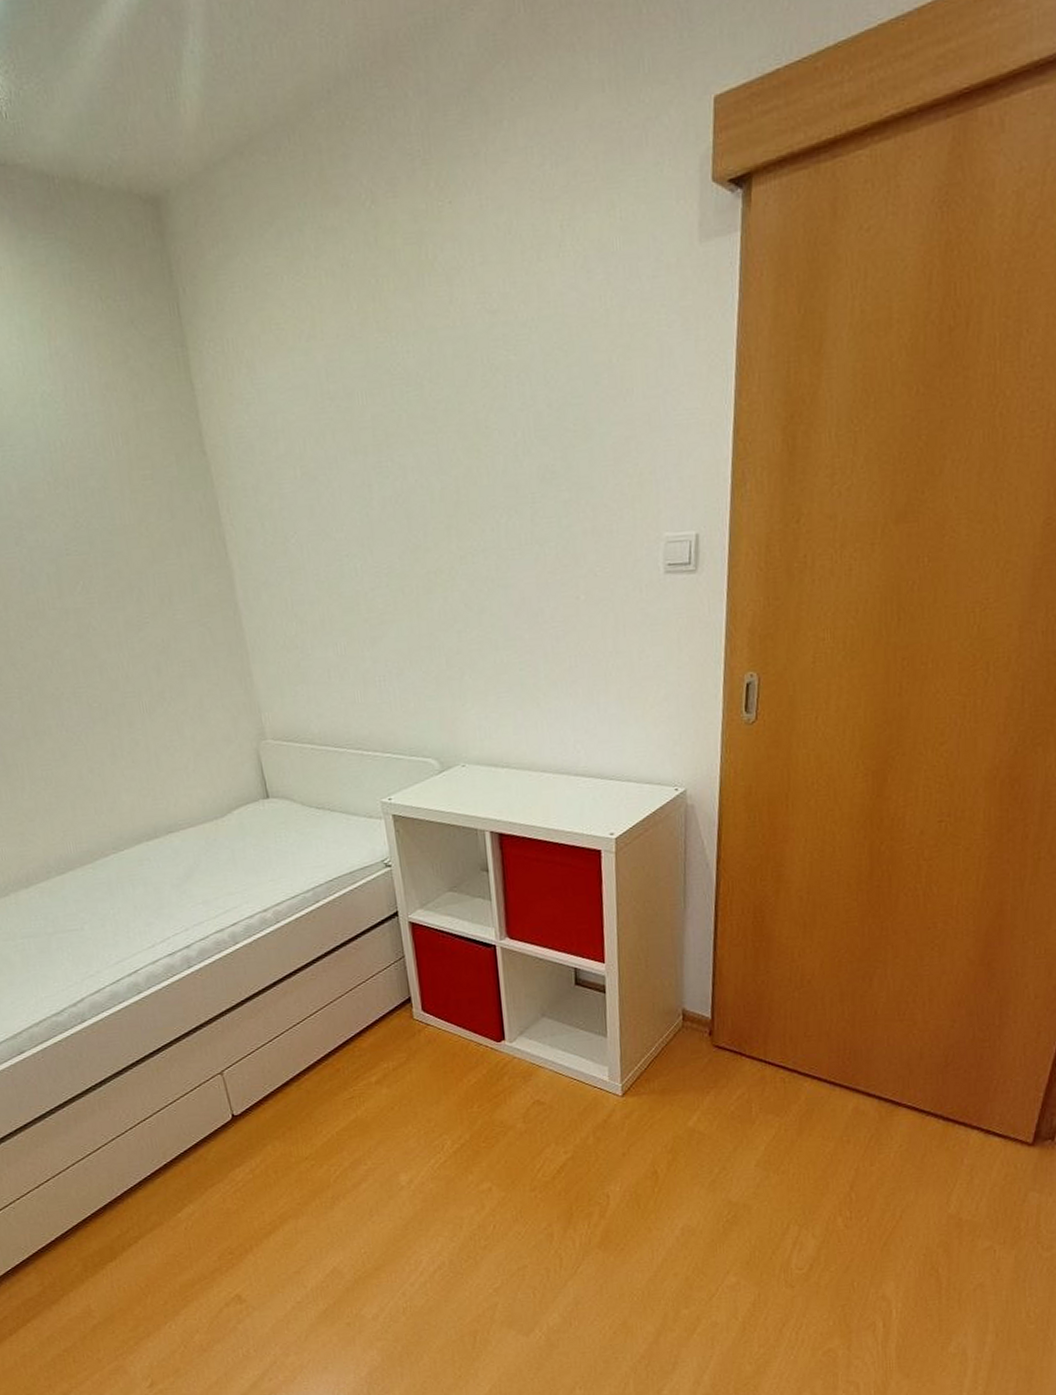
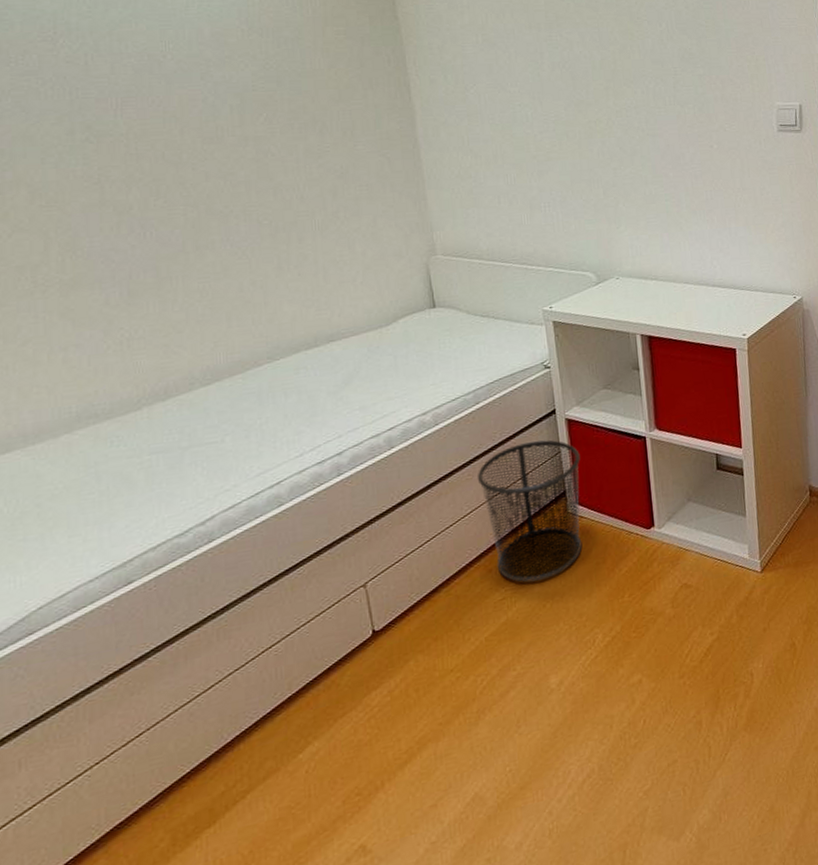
waste bin: none [320,943,429,1084] -> present [477,440,582,583]

